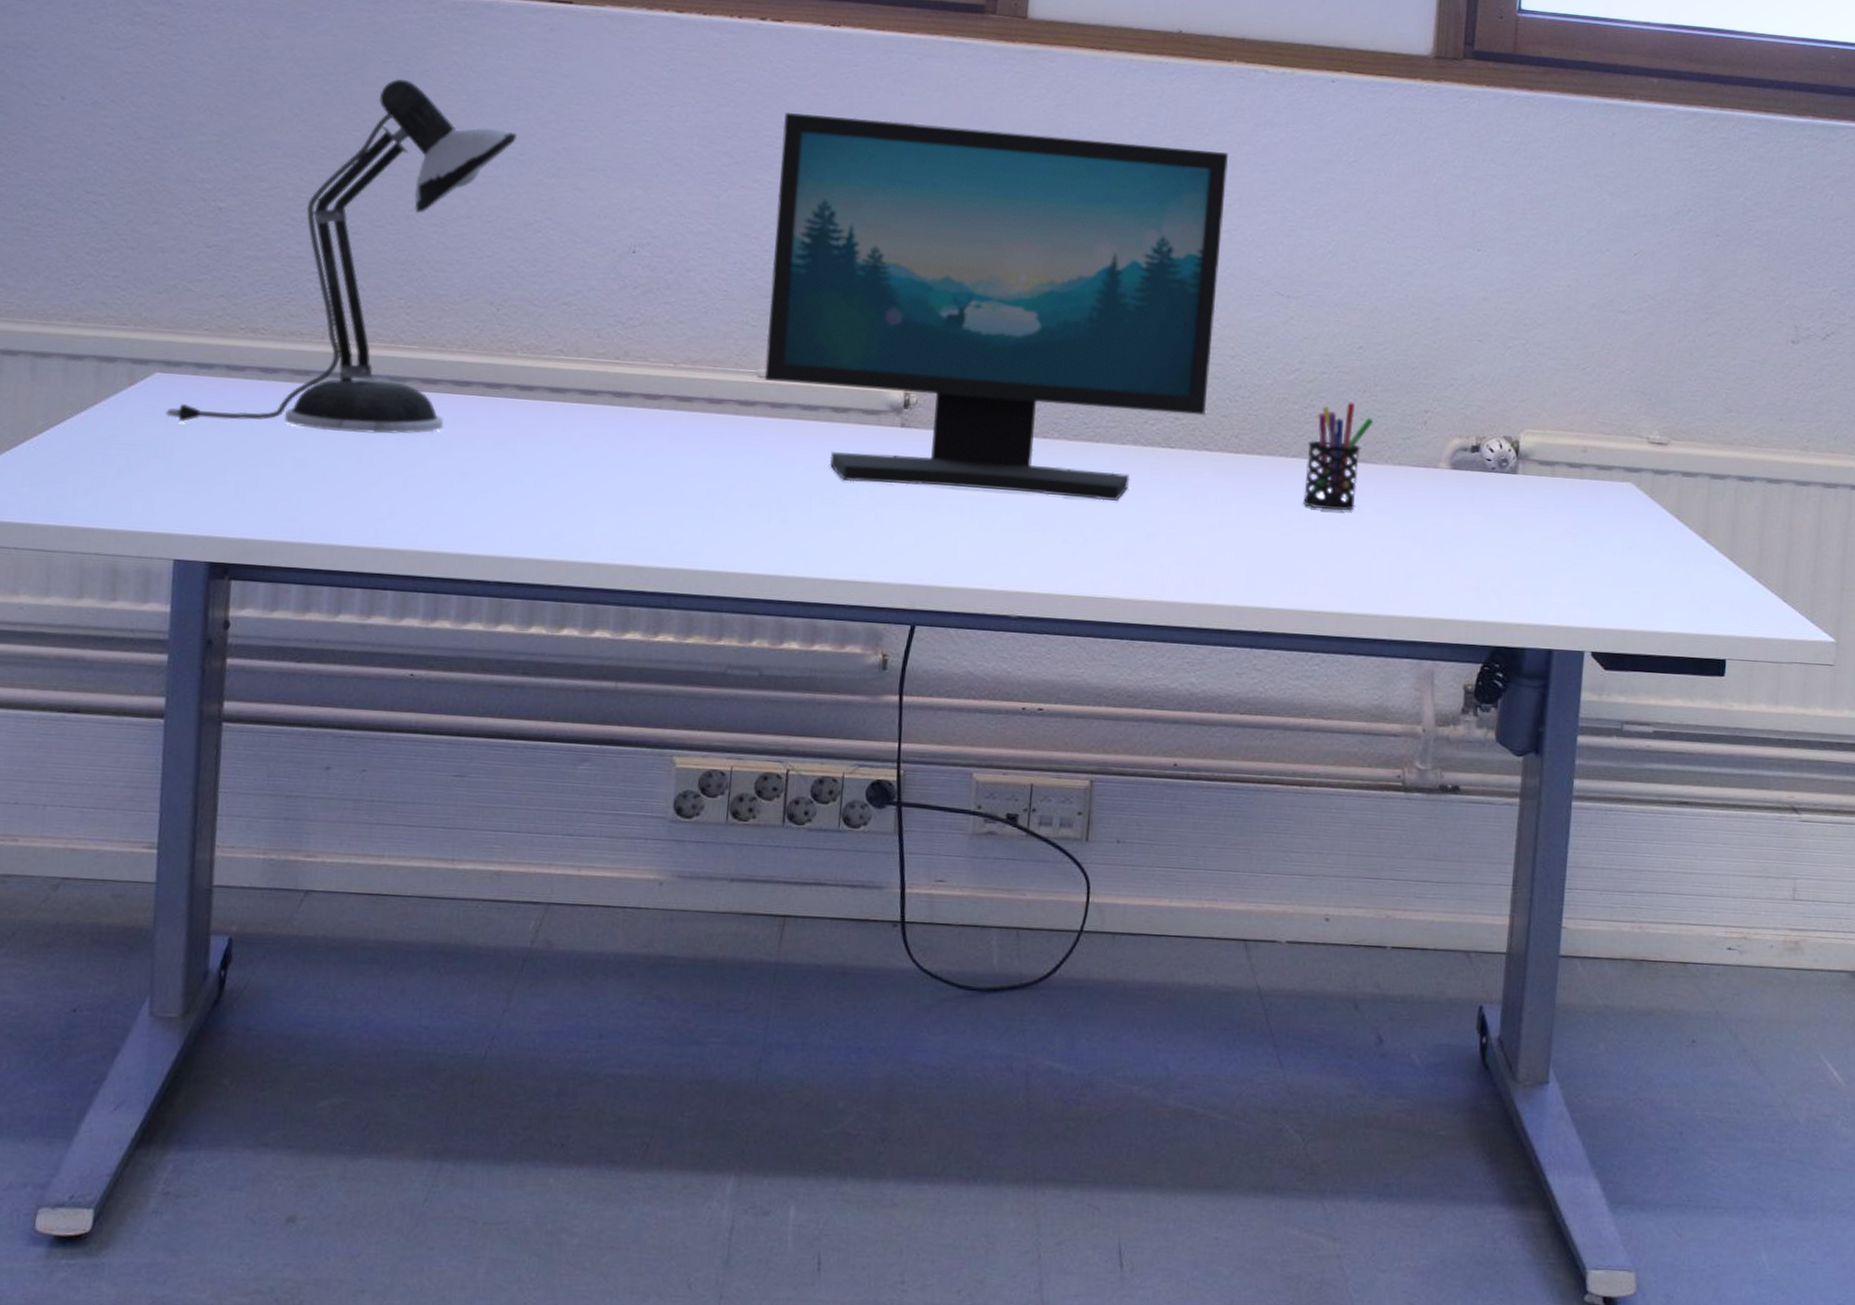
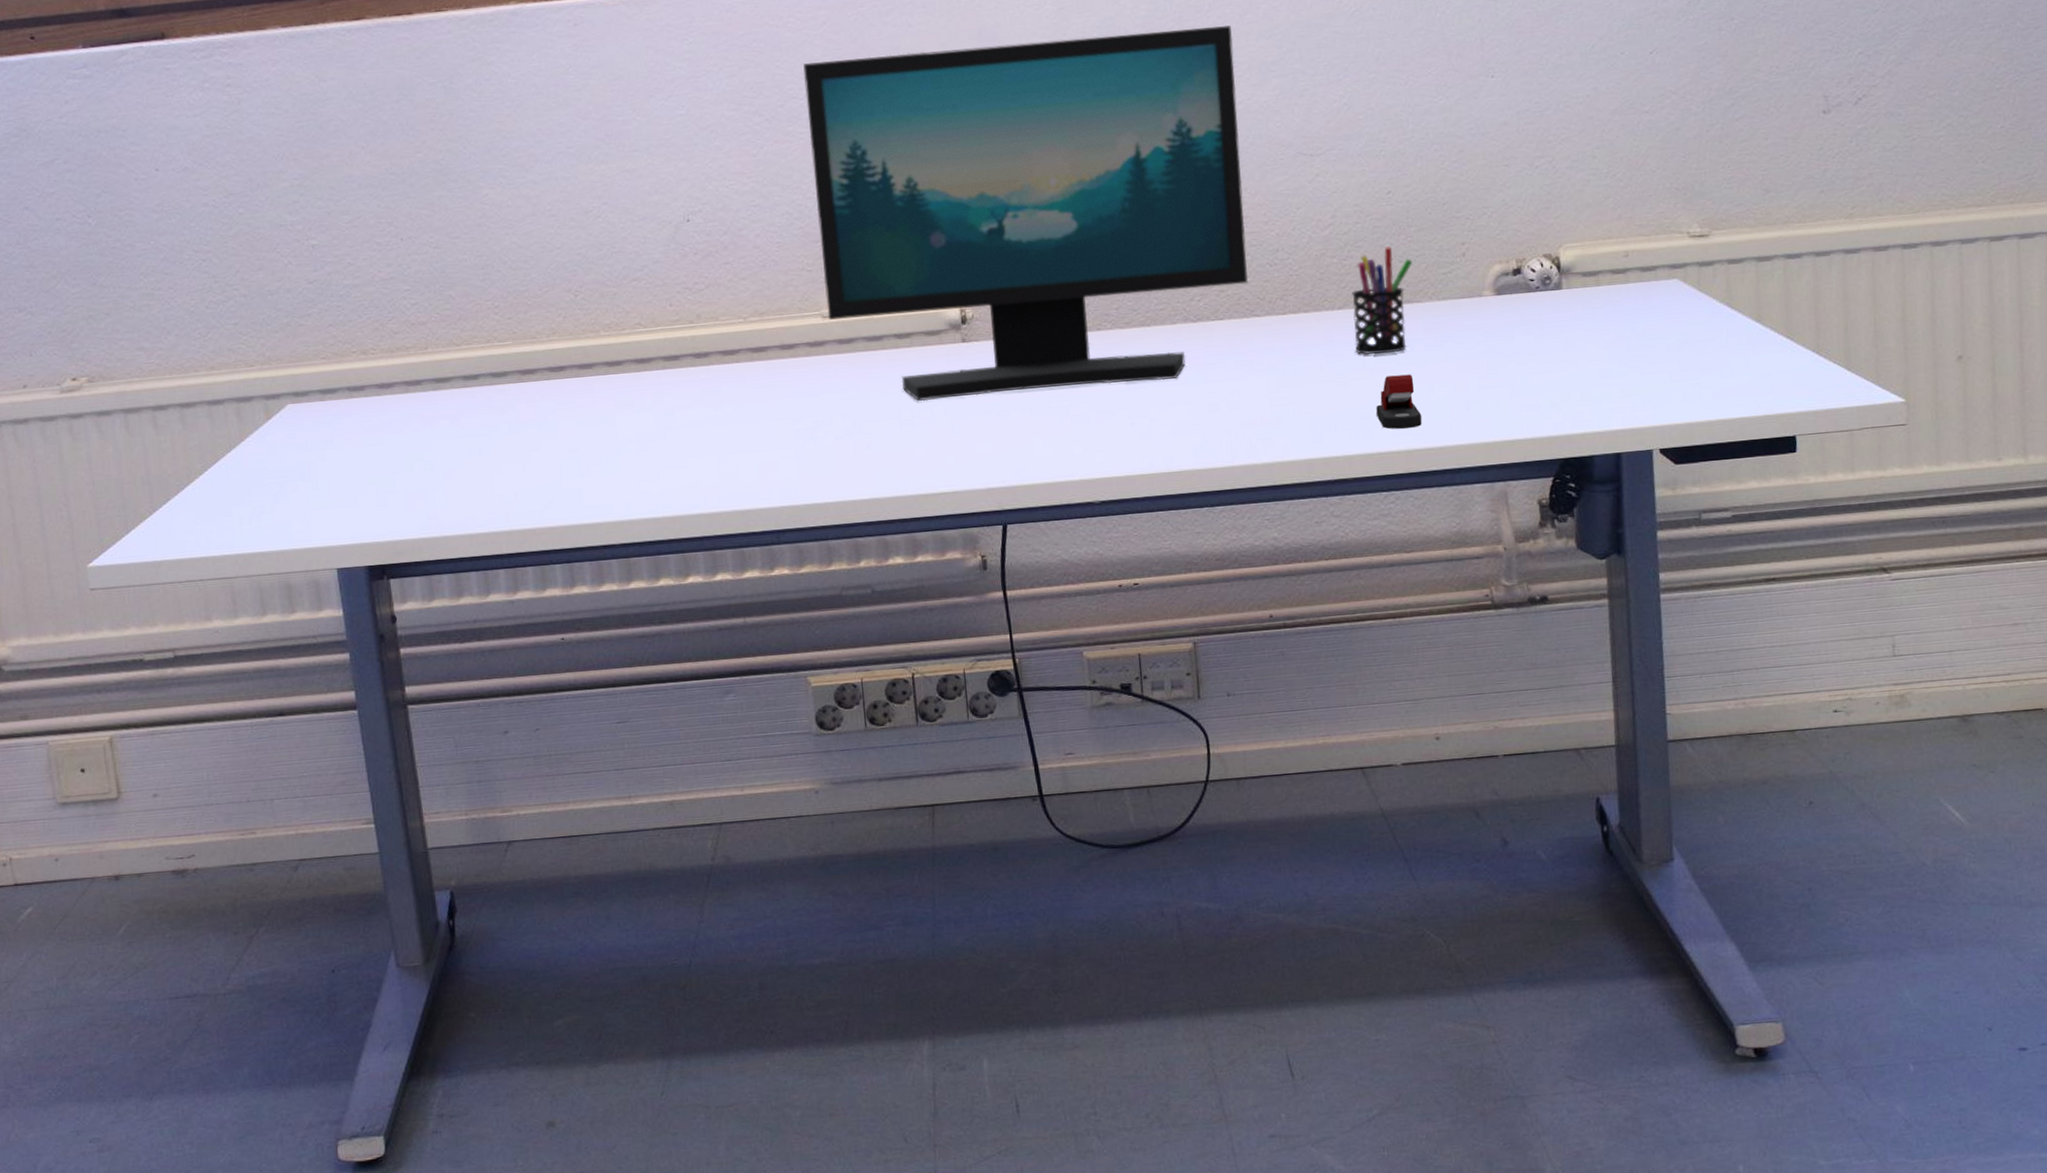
desk lamp: present [165,78,518,435] -> none [303,97,563,445]
stapler: none [1315,533,1360,591] -> present [1376,374,1422,430]

